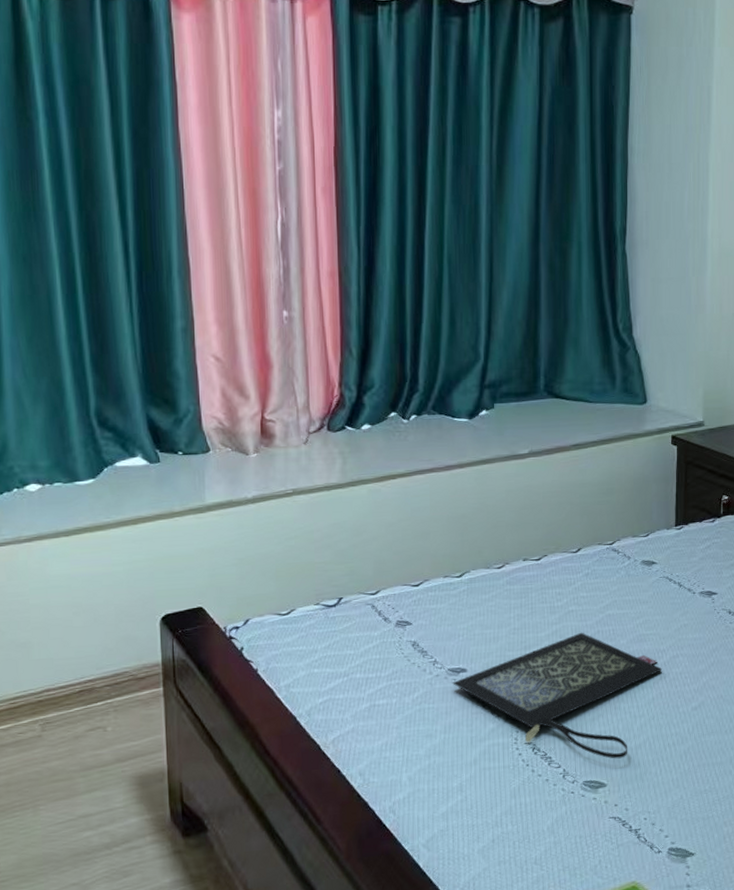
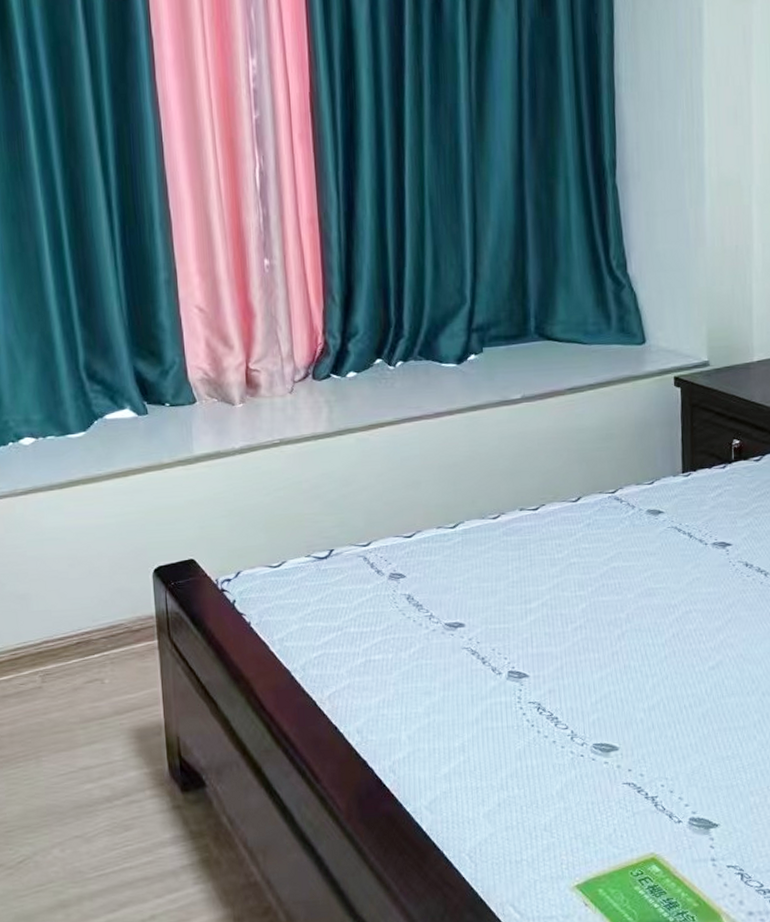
clutch bag: present [451,632,662,759] -> none [449,585,674,721]

